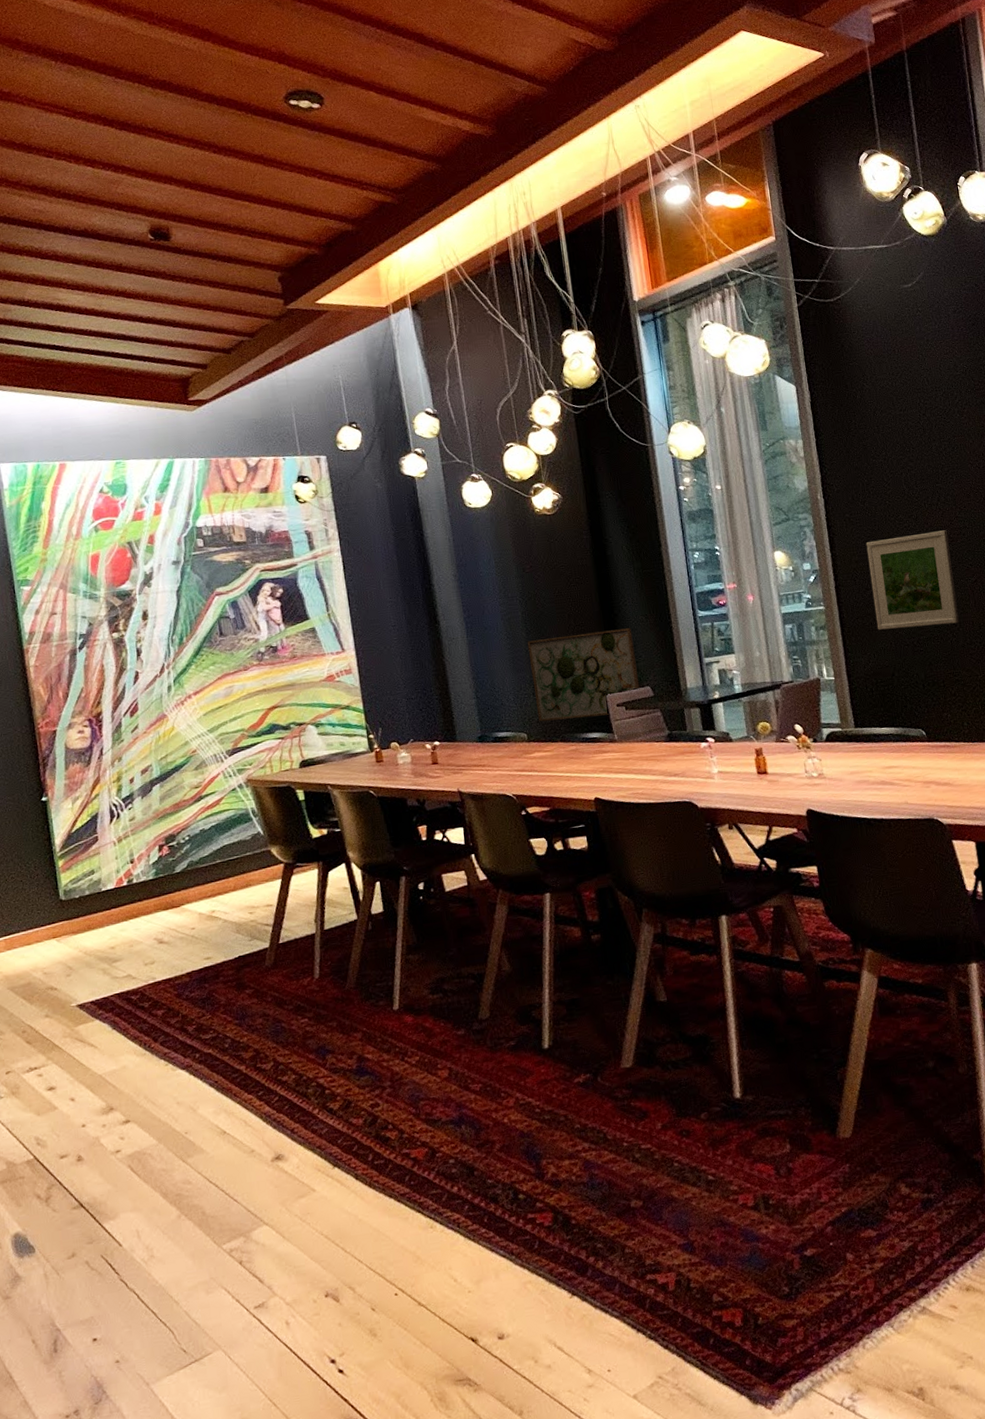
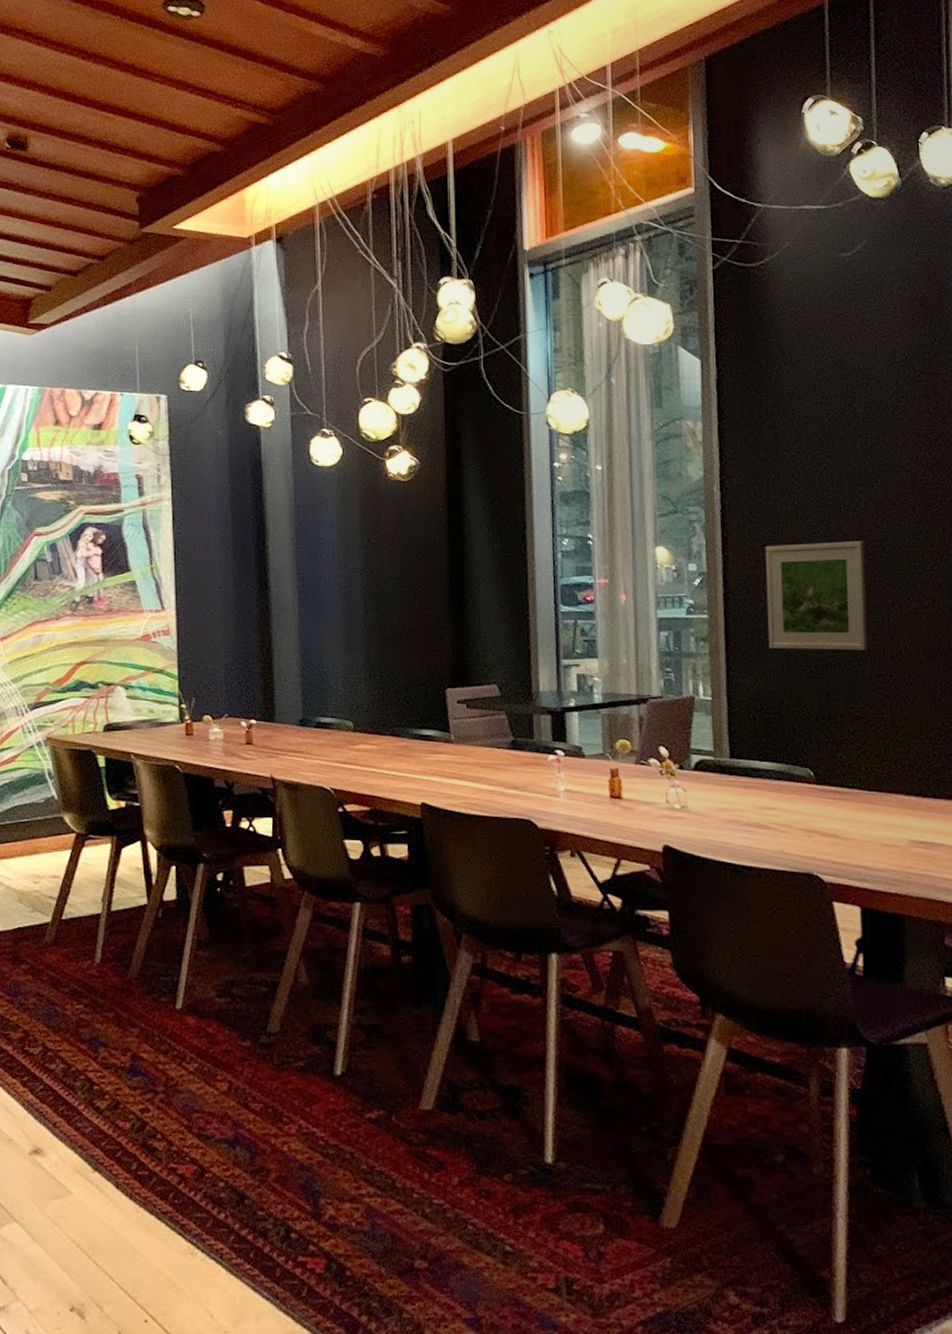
wall art: present [527,628,640,722] -> none [364,617,486,712]

